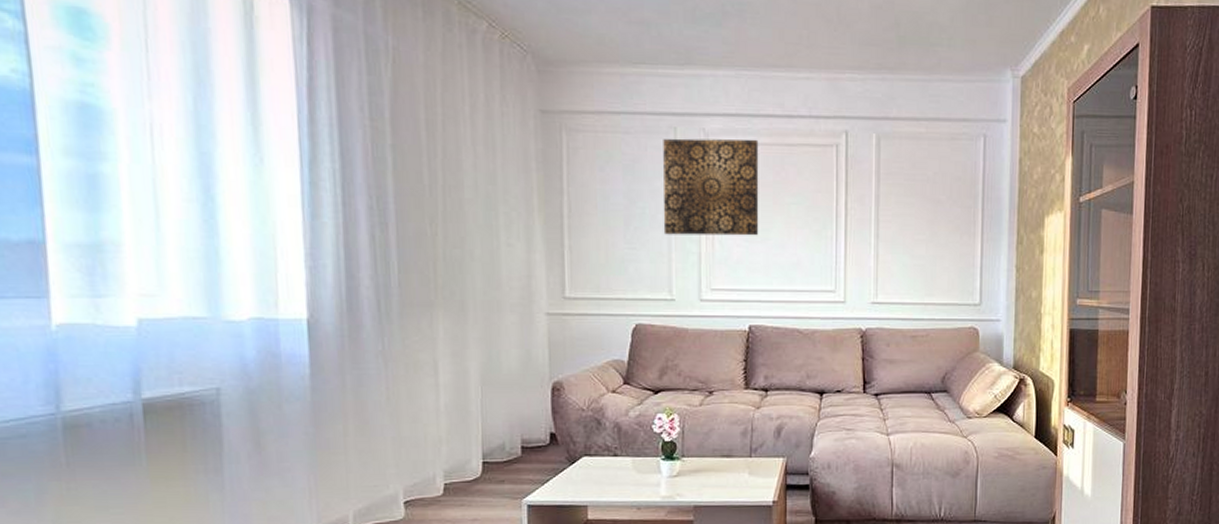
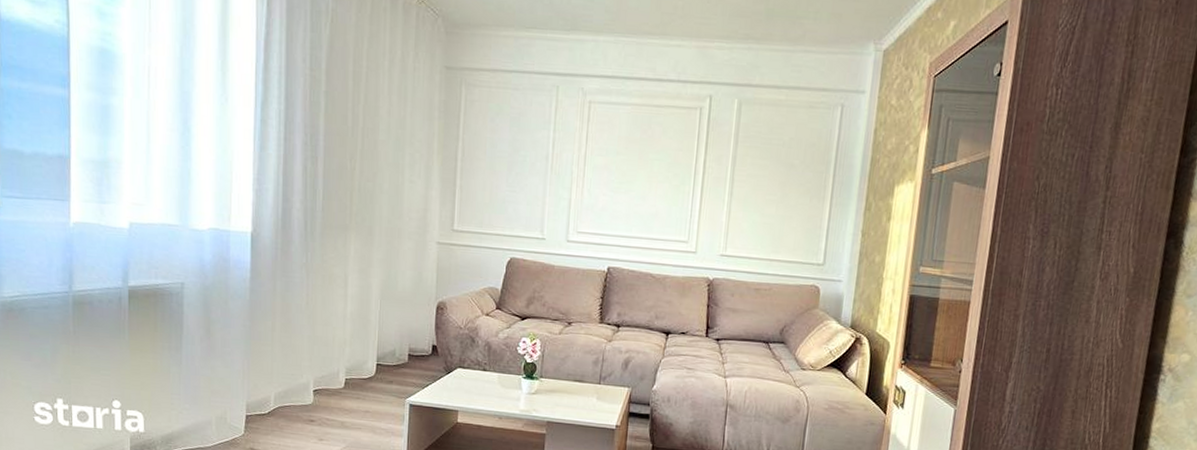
wall art: present [663,138,759,236] -> none [540,96,630,187]

